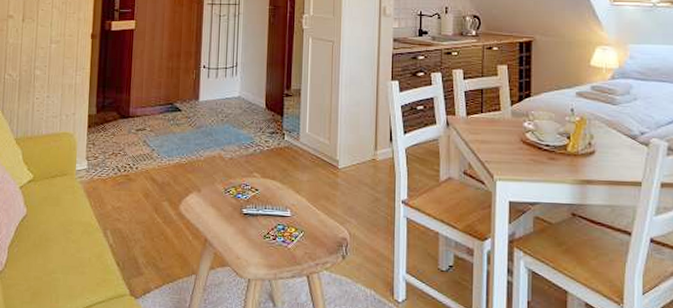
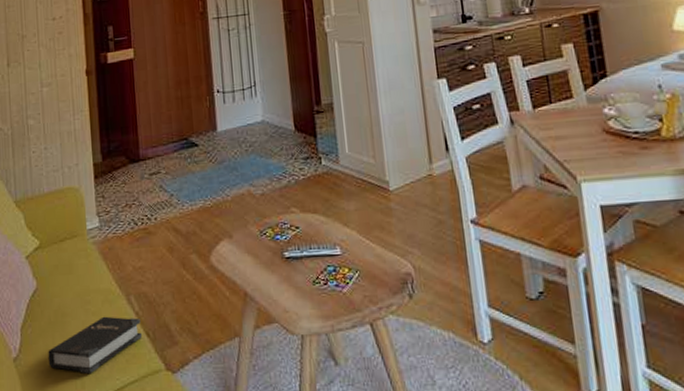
hardback book: none [29,245,114,291] -> present [48,316,143,373]

